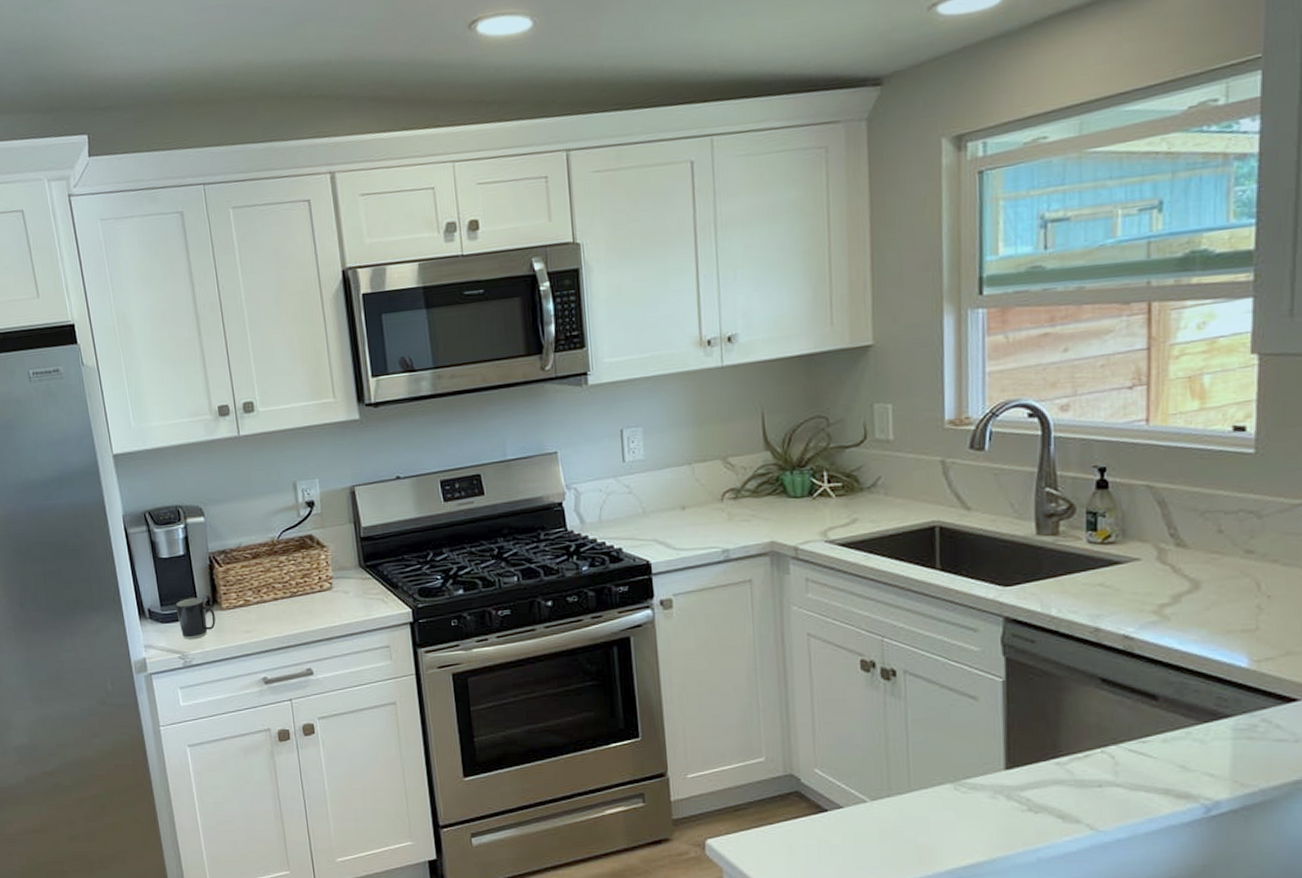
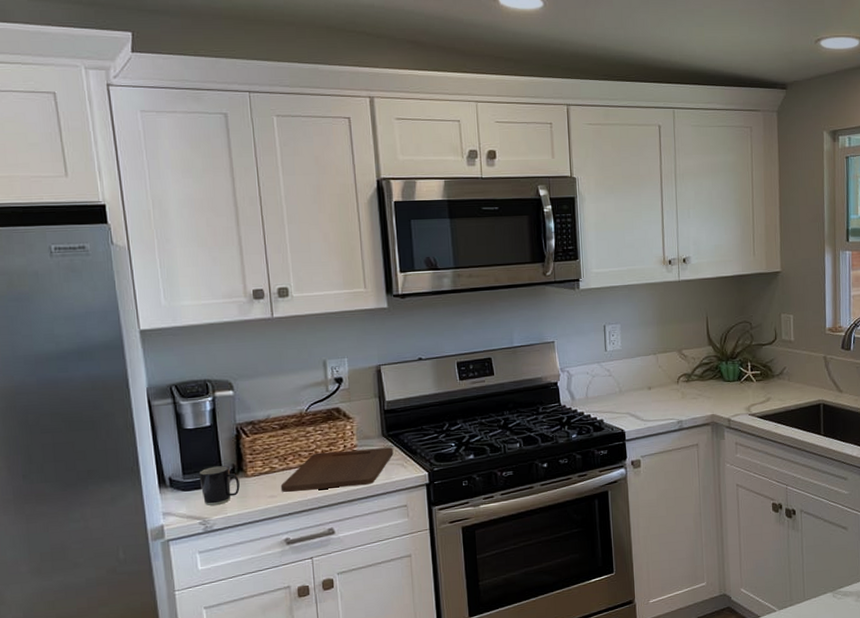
cutting board: none [255,579,373,628] -> present [280,447,394,493]

